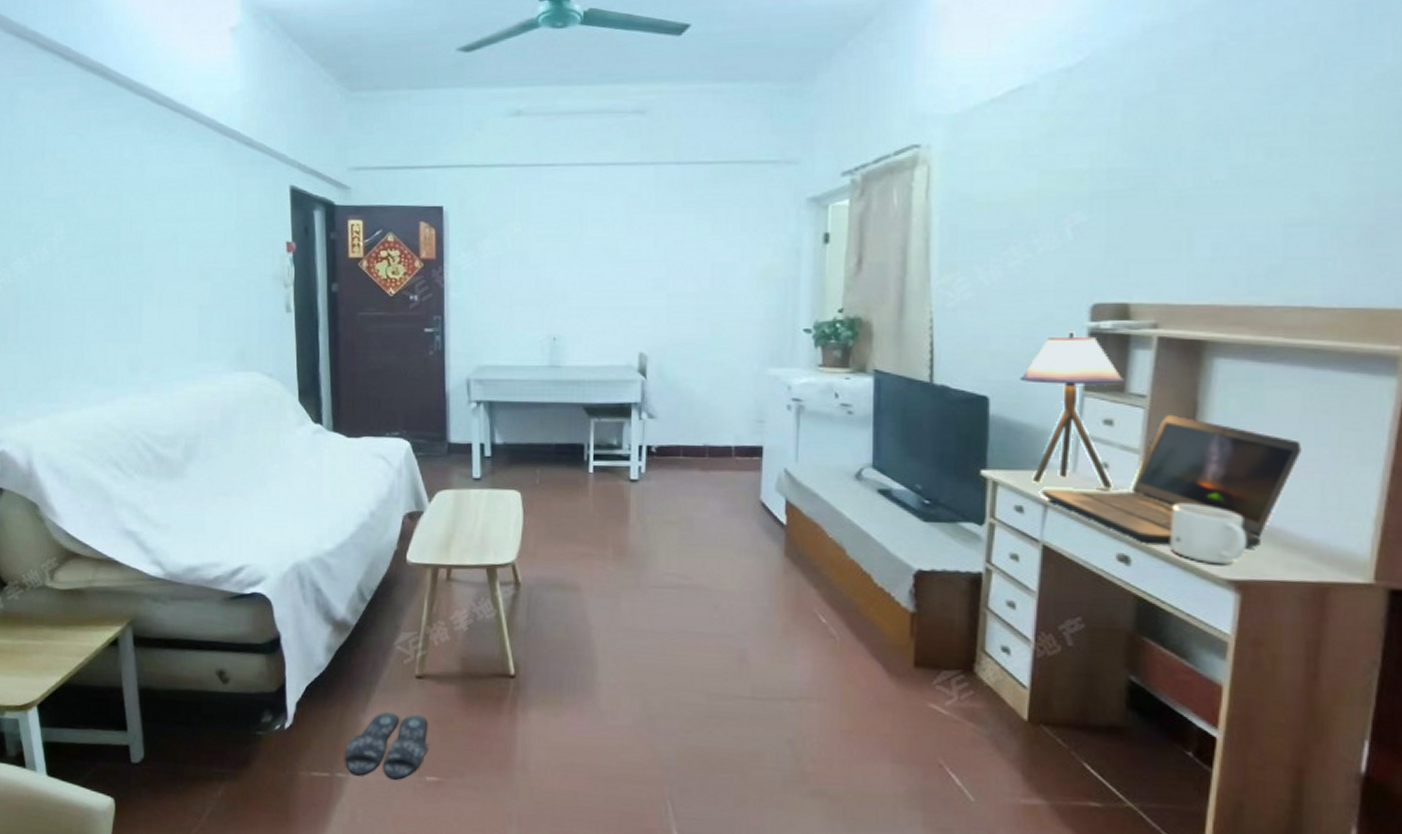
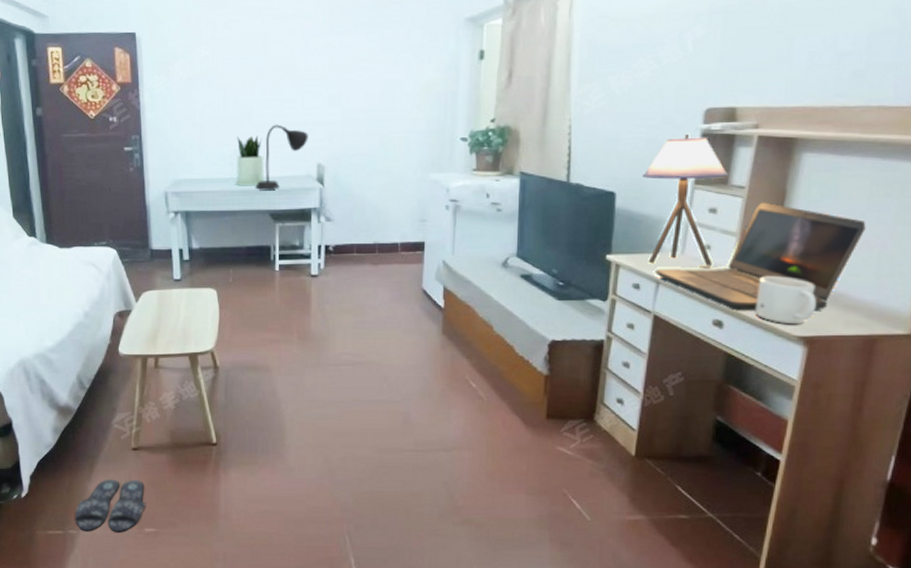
planter: none [545,319,580,376] -> present [234,135,265,186]
desk lamp: none [569,308,630,379] -> present [255,124,308,189]

